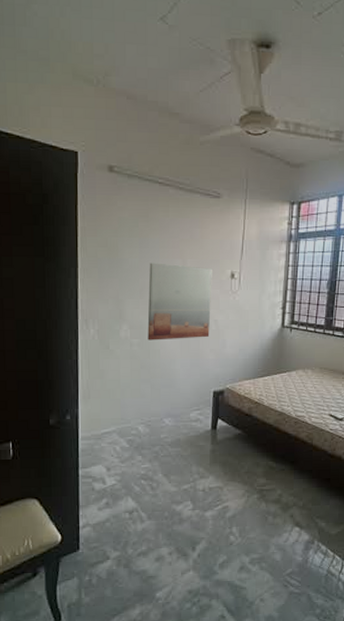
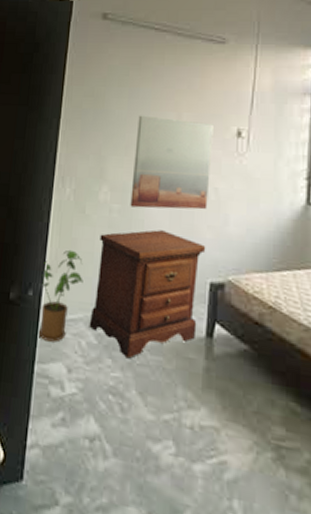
house plant: none [76,379,113,451] -> present [38,249,83,342]
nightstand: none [121,356,210,453] -> present [89,230,206,359]

